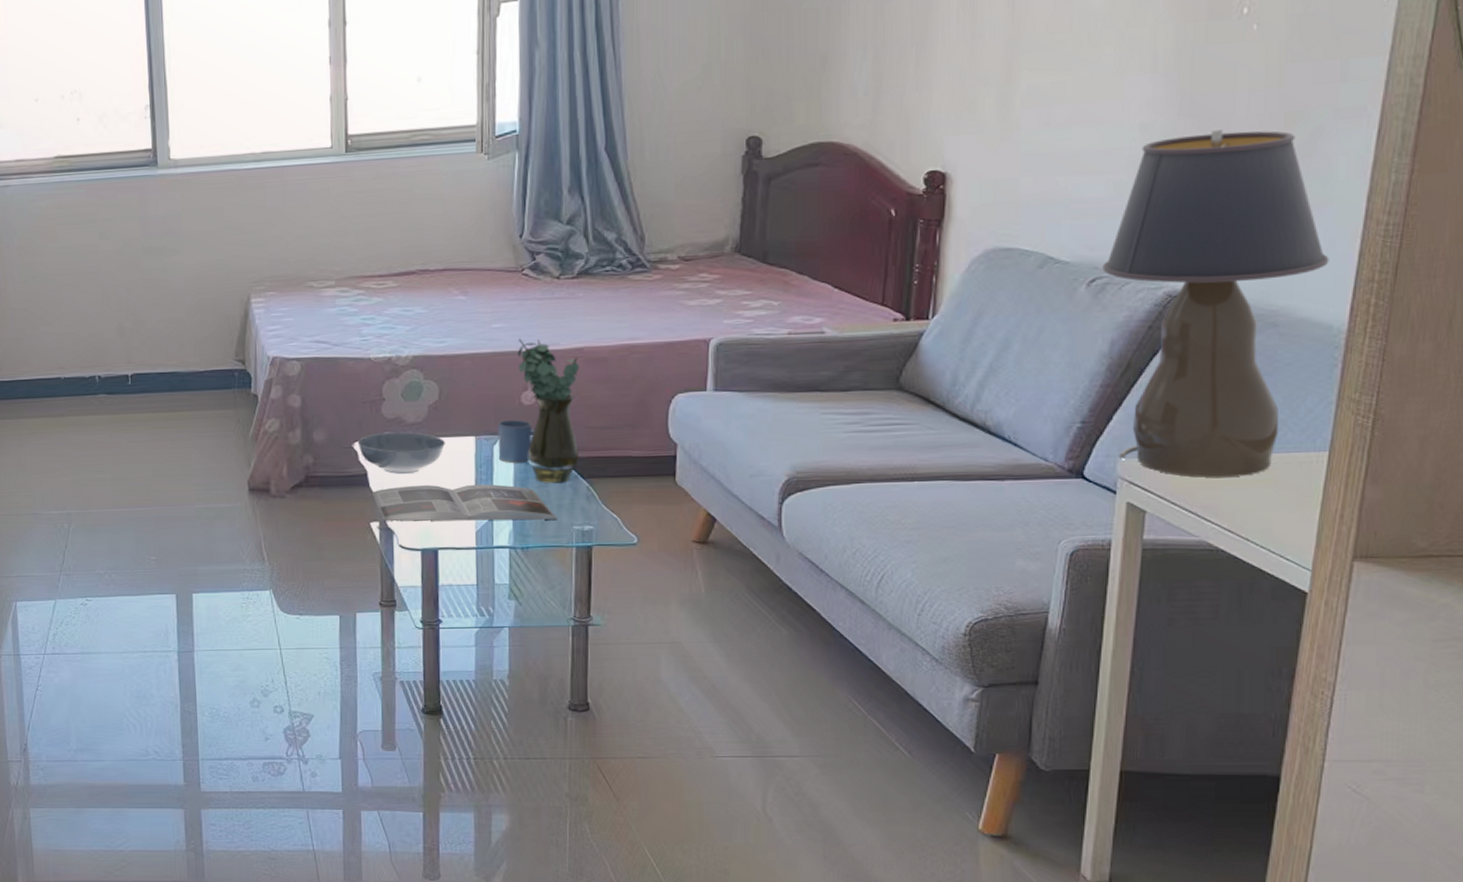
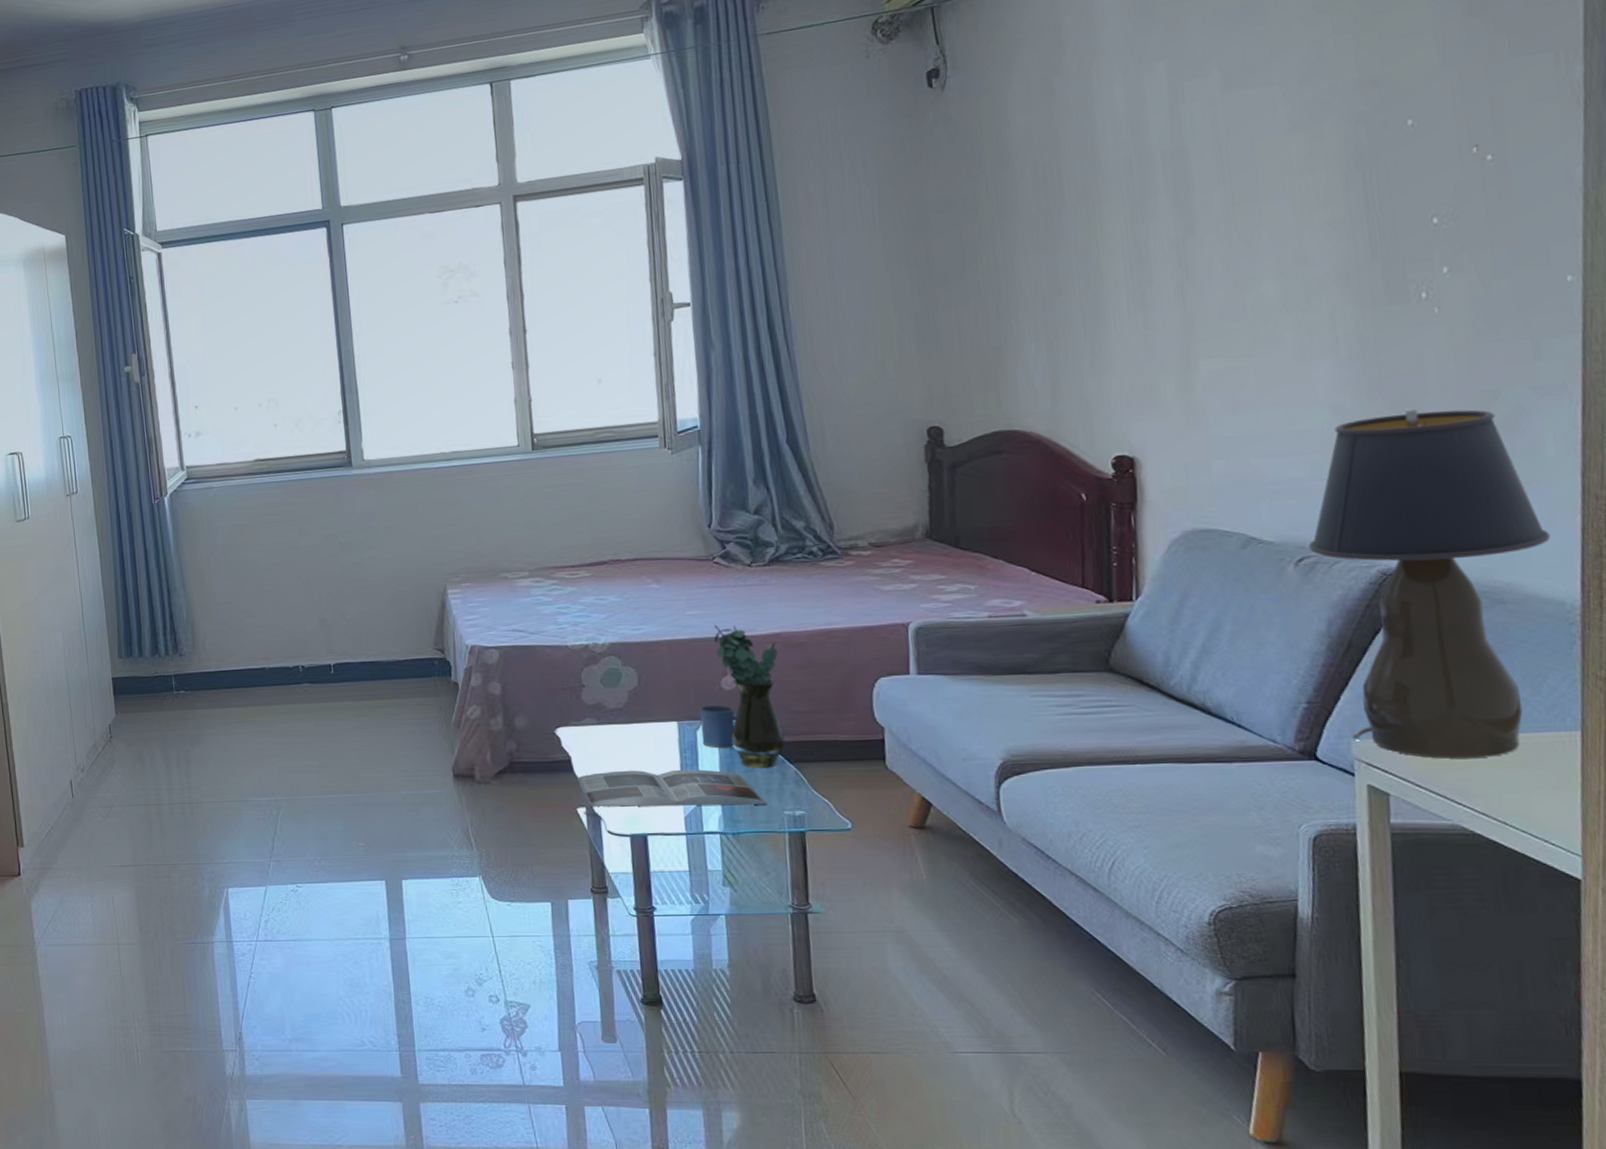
bowl: present [357,432,445,474] -> none [559,718,648,759]

